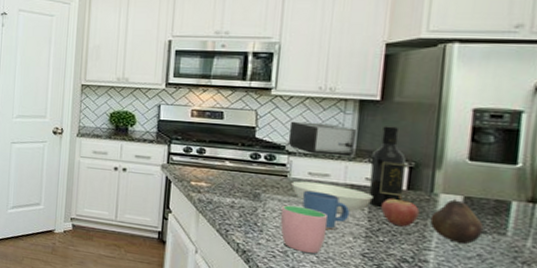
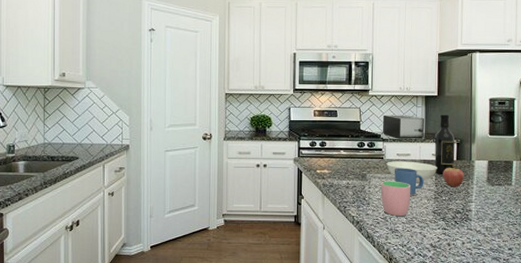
fruit: present [430,198,484,244] -> none [471,163,500,194]

